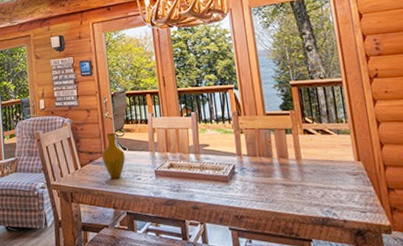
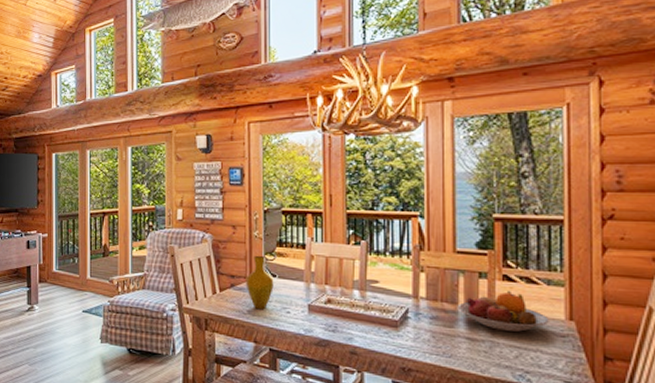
fruit bowl: none [272,142,343,176] -> present [457,291,549,333]

